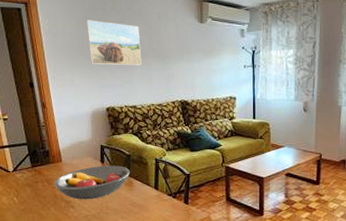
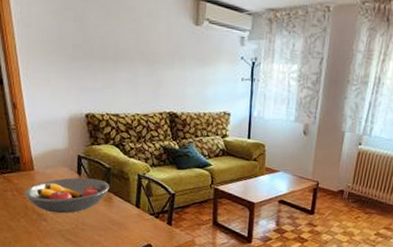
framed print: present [86,20,142,65] -> none [64,10,128,69]

